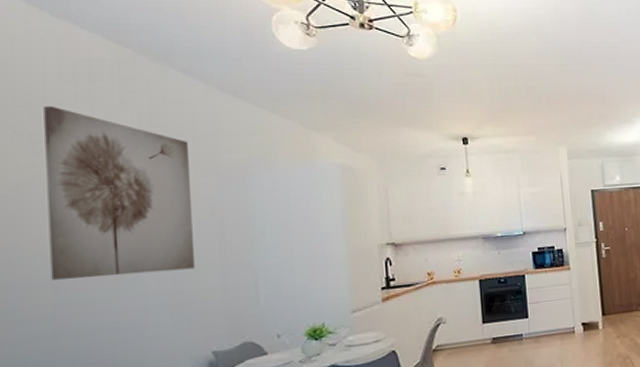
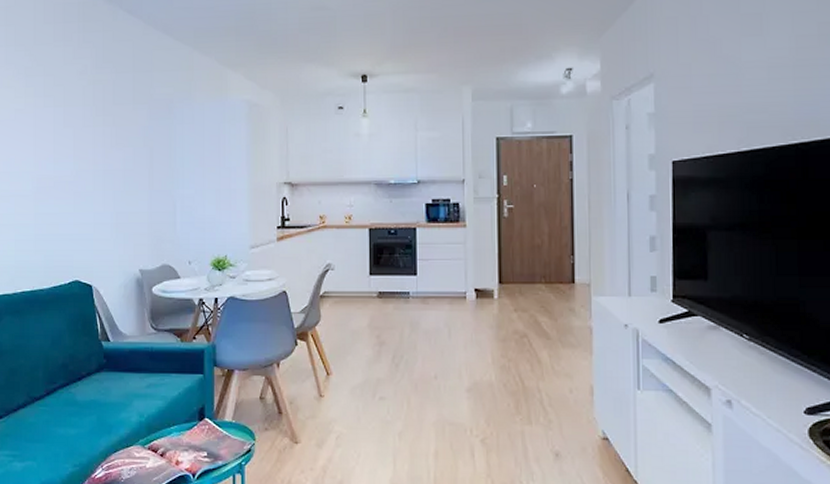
wall art: present [44,105,194,280] -> none [34,44,129,194]

